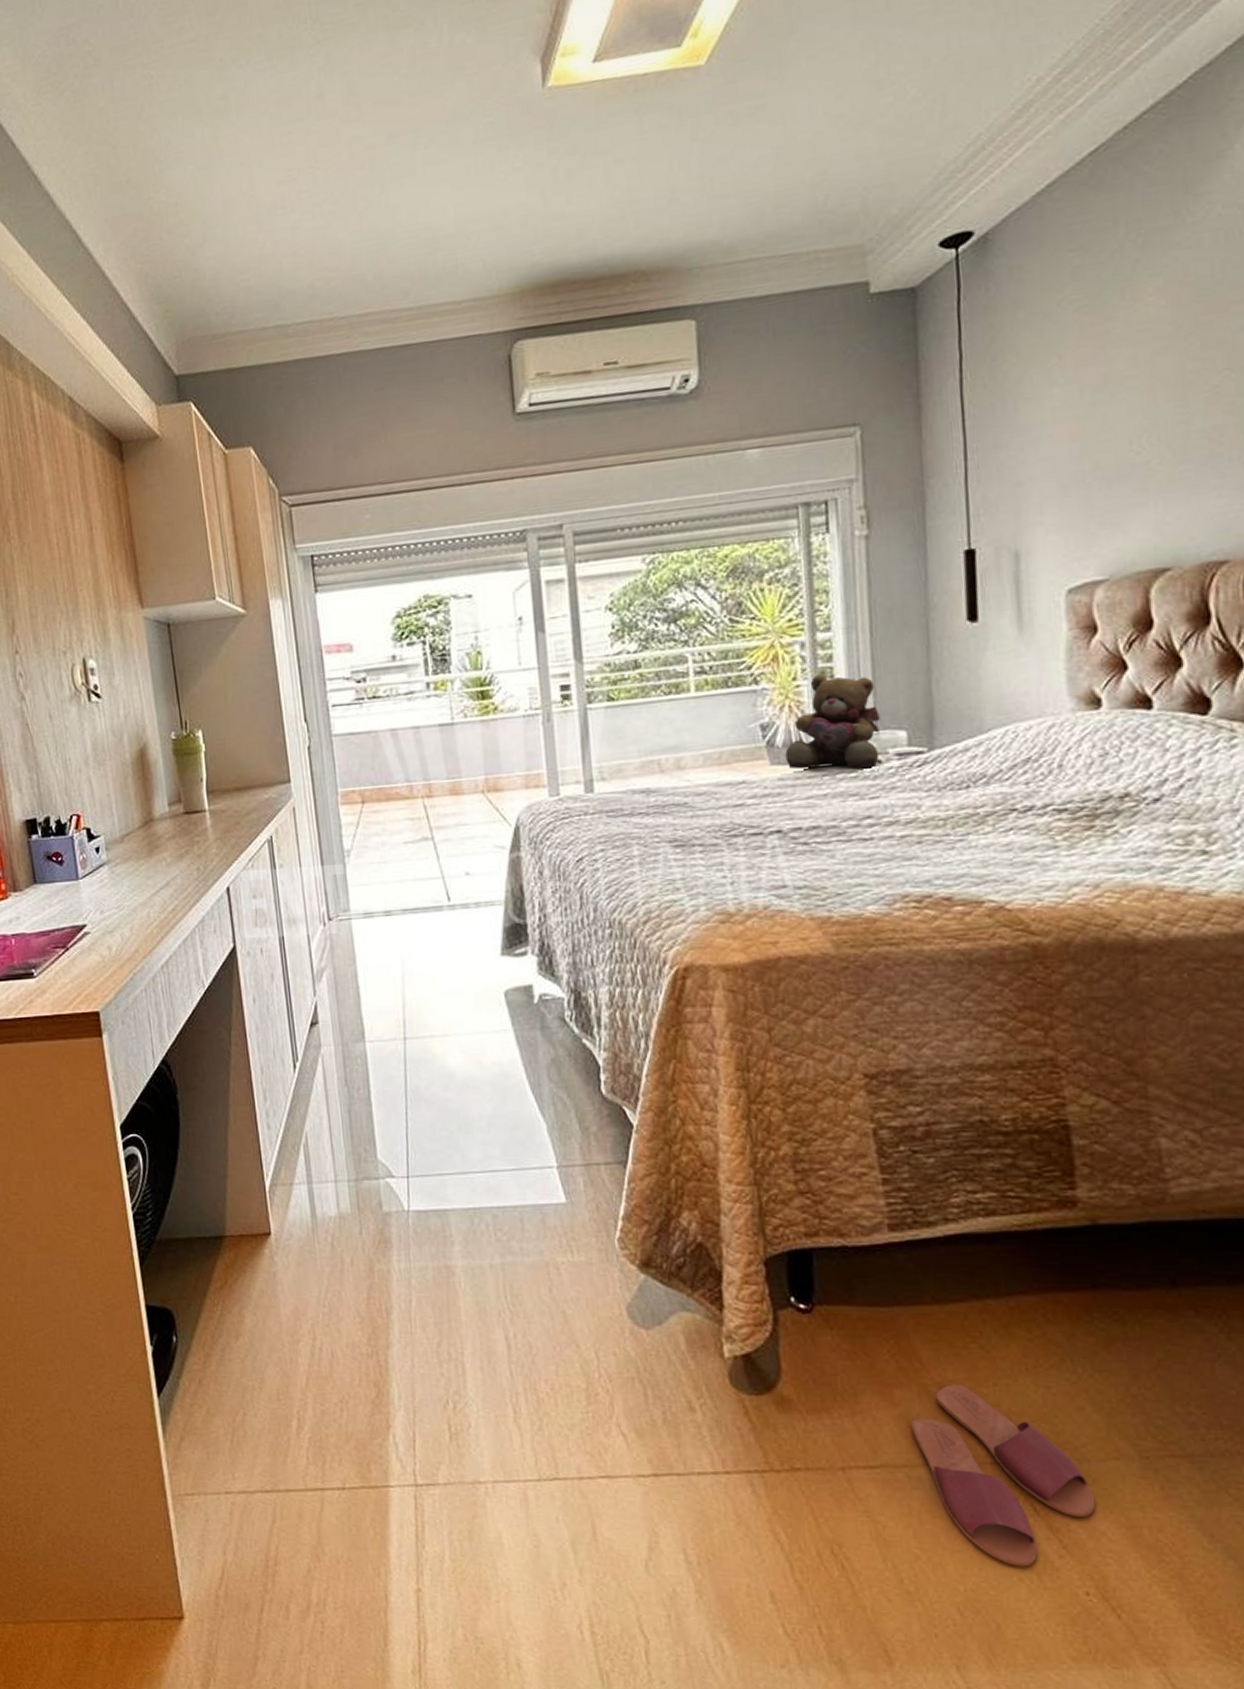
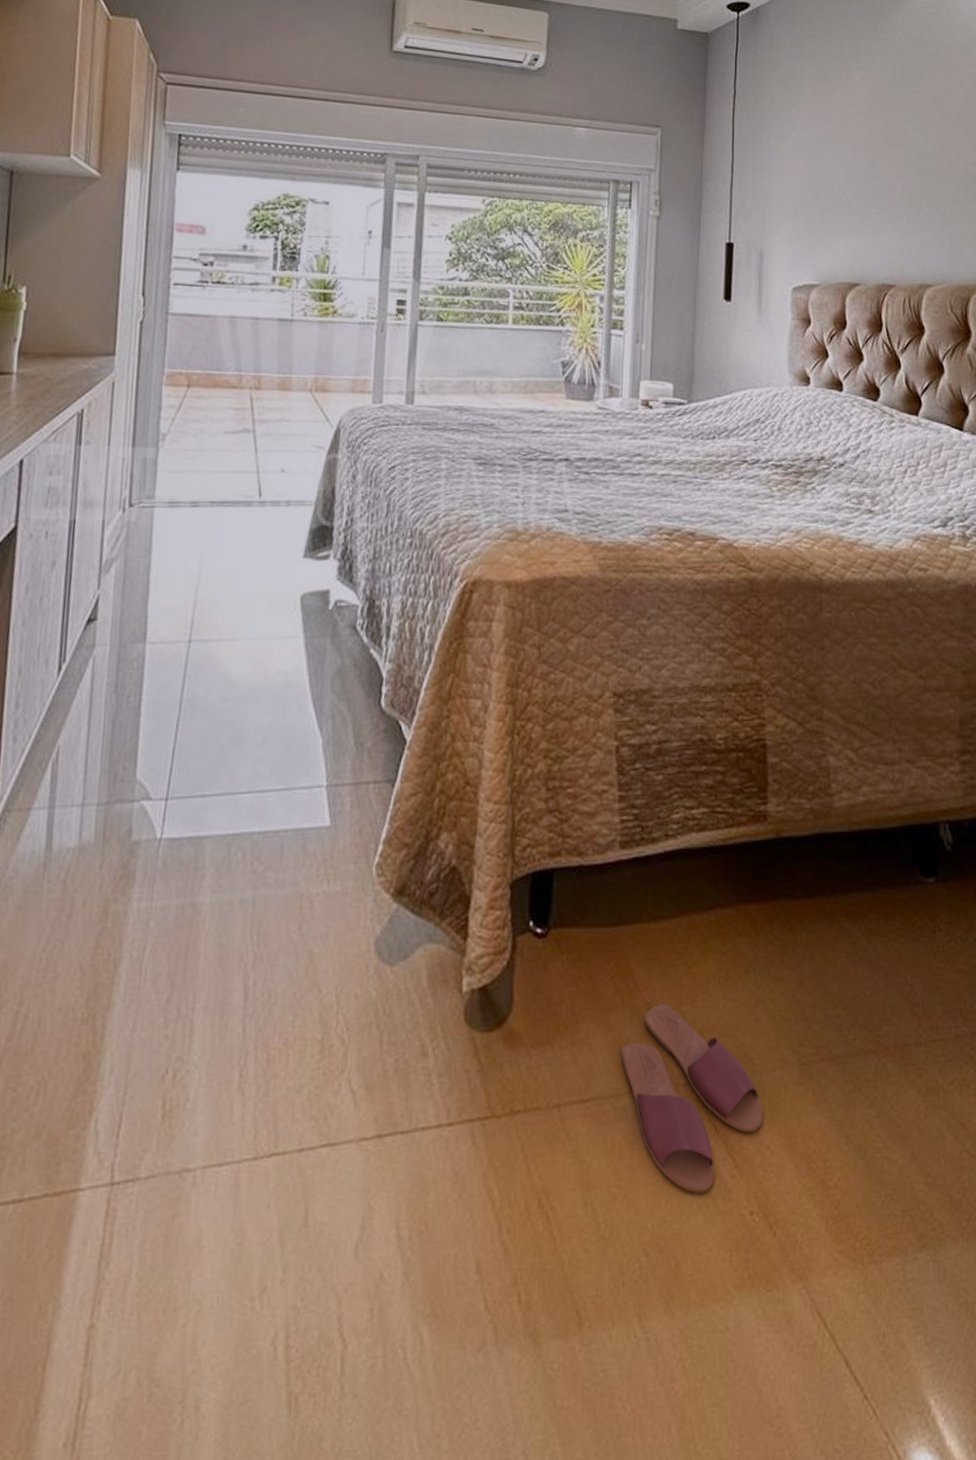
teddy bear: present [785,674,880,770] -> none [579,325,655,412]

